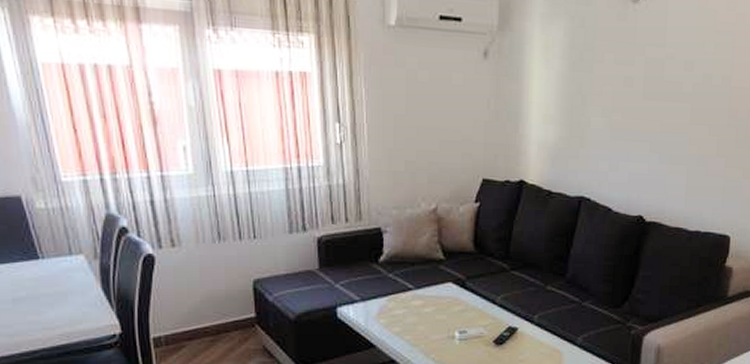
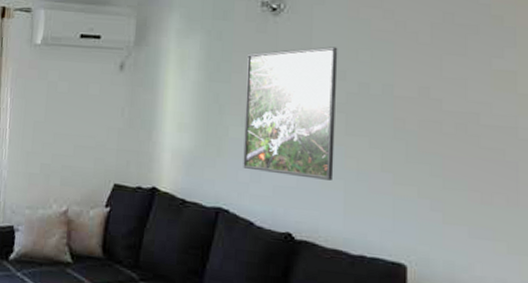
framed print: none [603,37,688,166] -> present [243,46,338,181]

